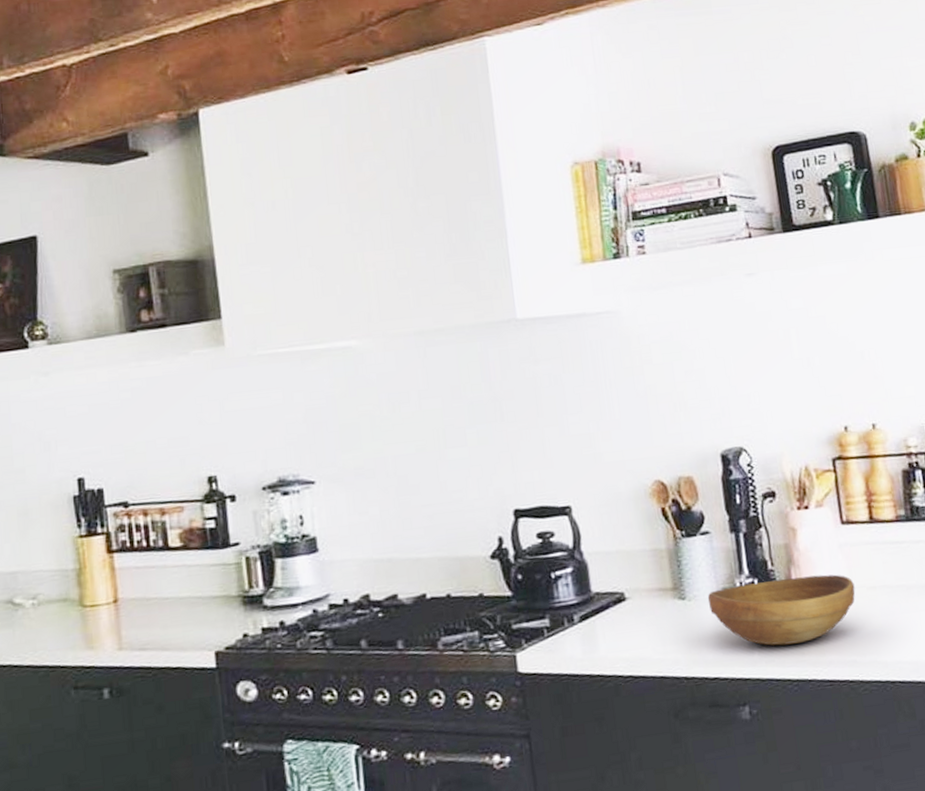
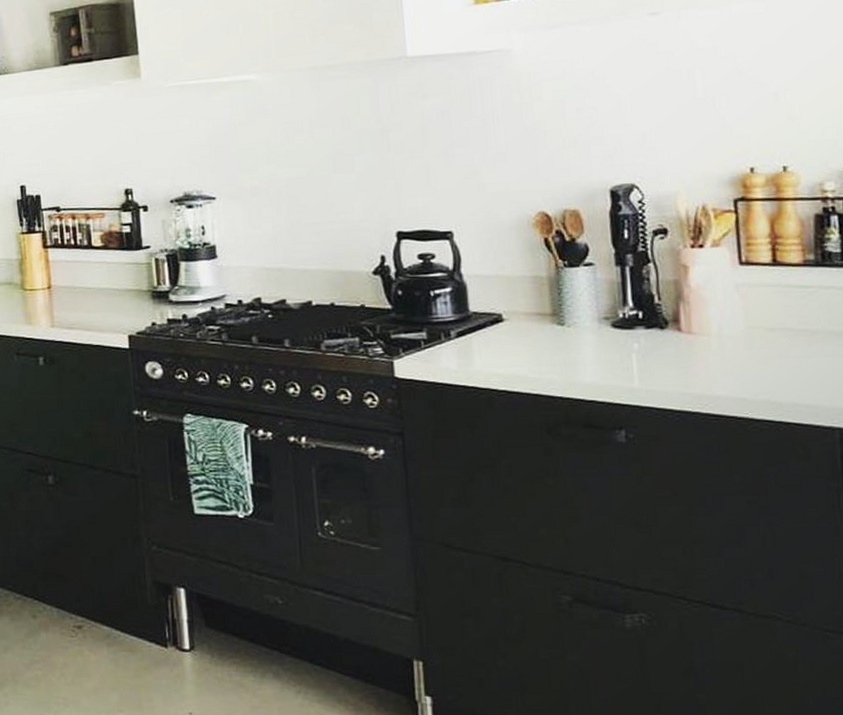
bowl: present [707,574,856,646] -> none [587,312,751,377]

